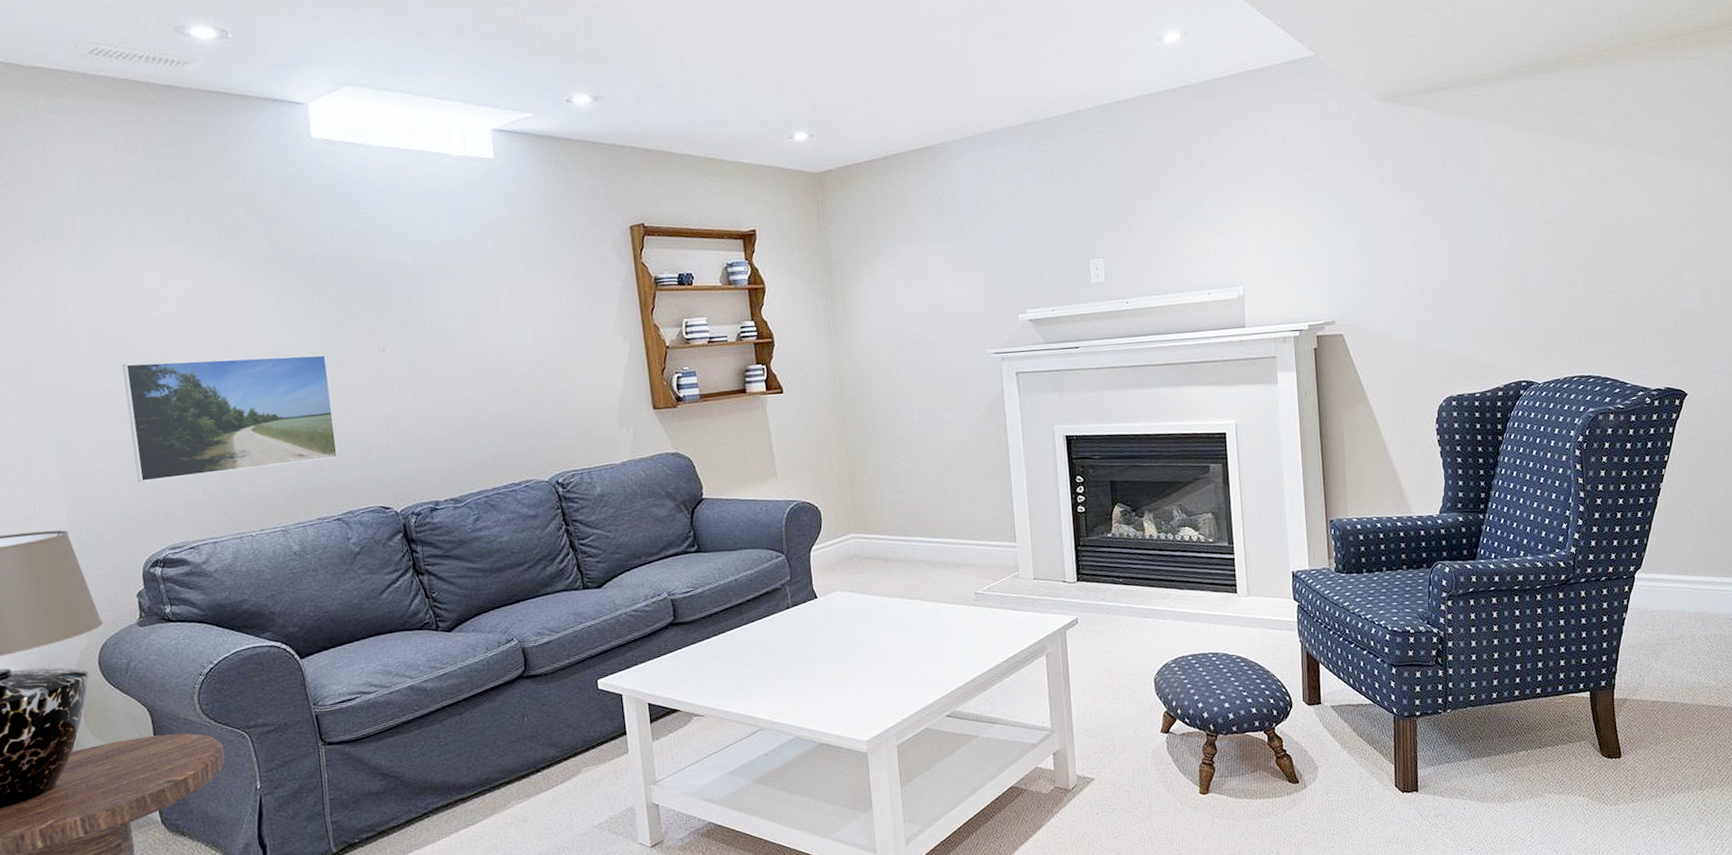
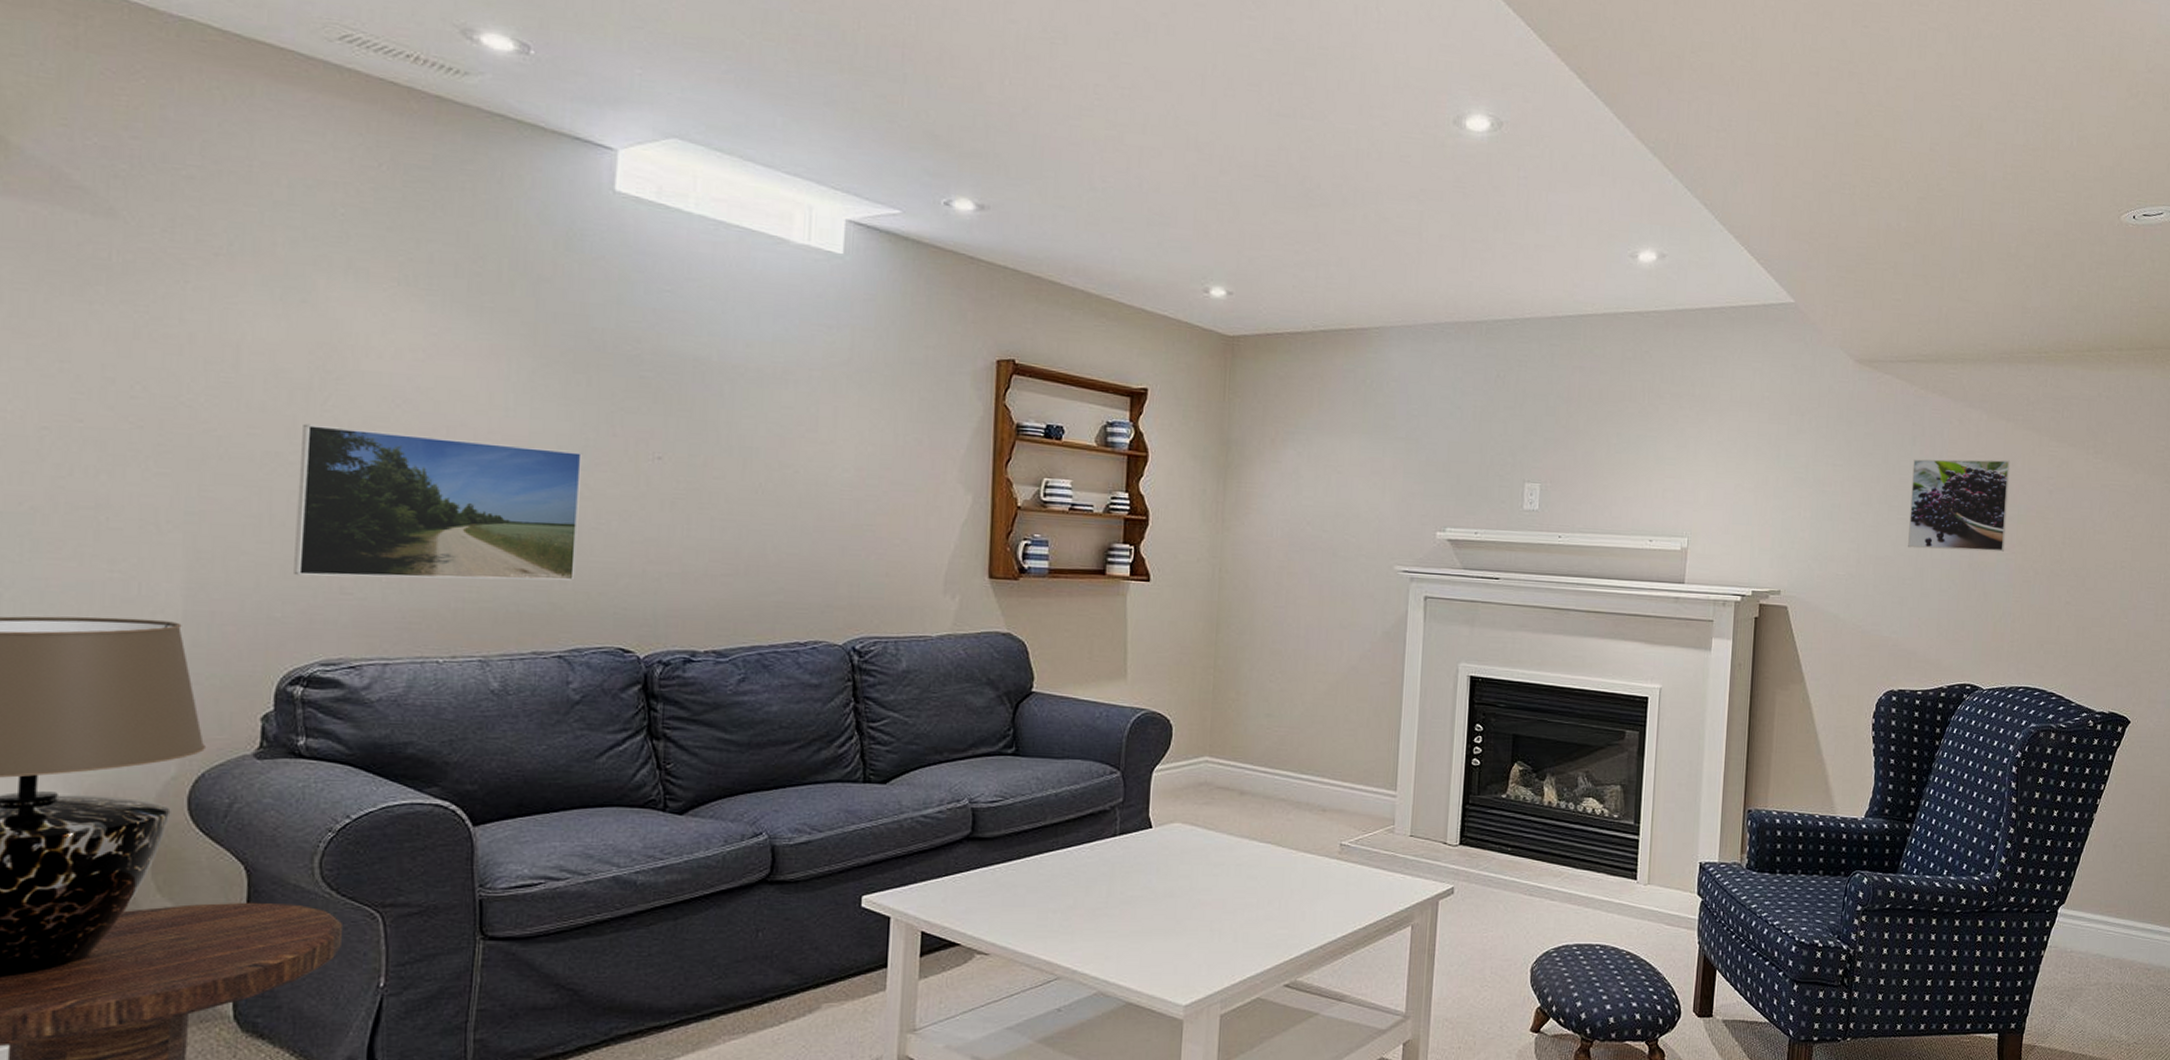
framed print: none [1446,167,1544,264] -> present [1908,459,2011,552]

